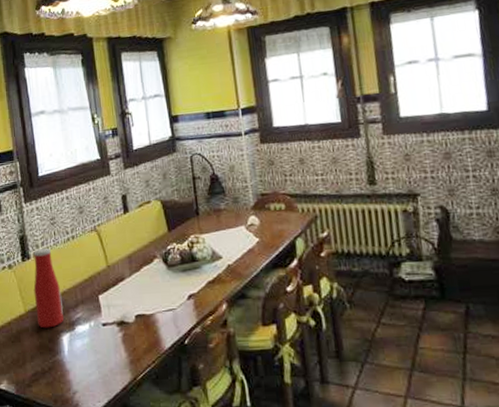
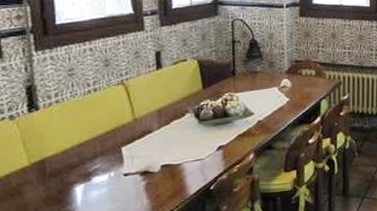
bottle: present [33,247,64,329] -> none [42,99,79,180]

